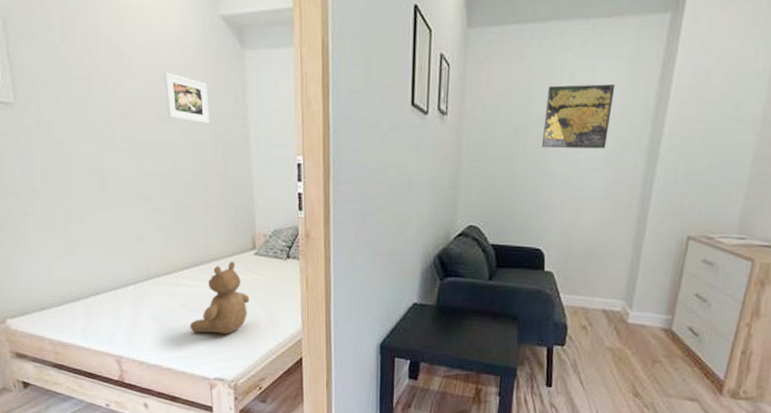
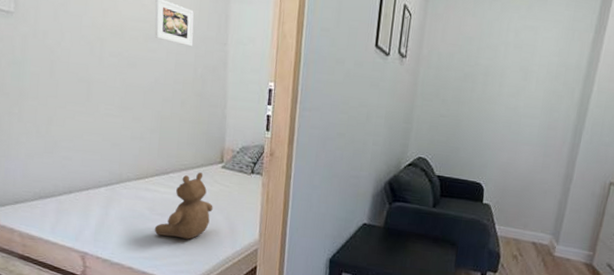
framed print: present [541,84,615,149] -> none [486,41,554,100]

